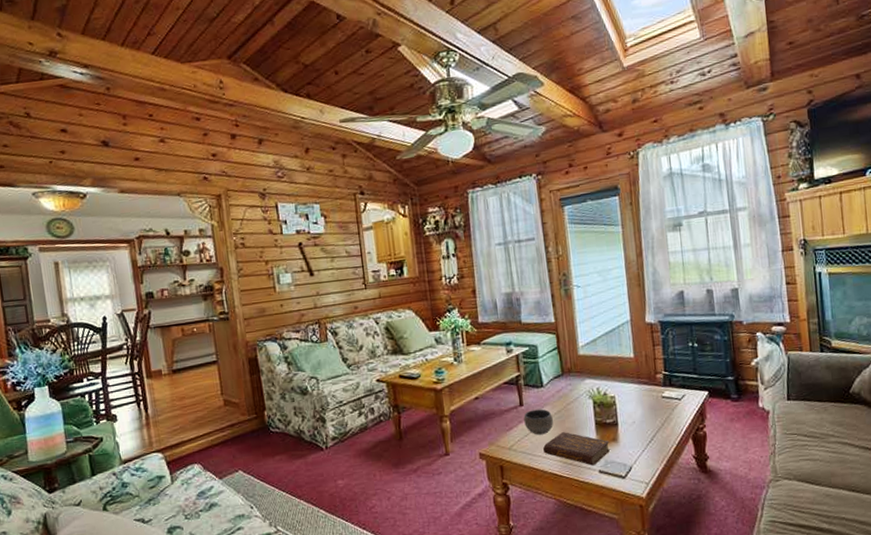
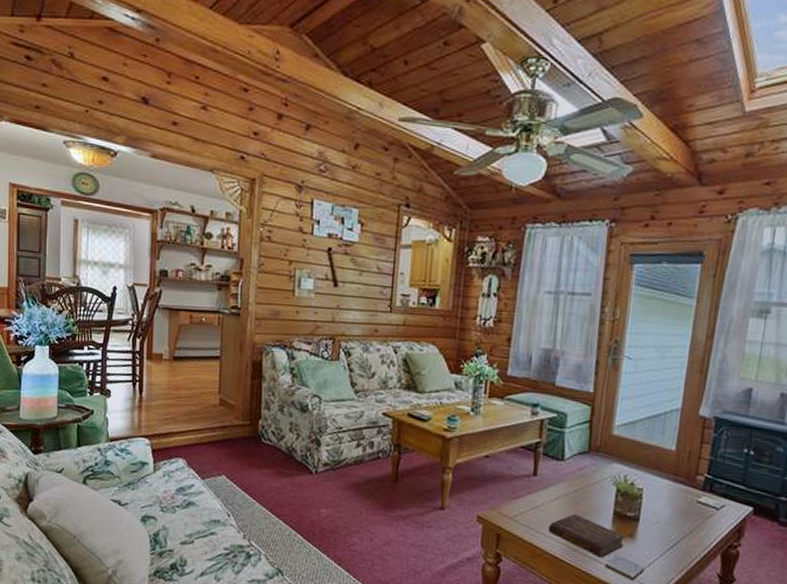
bowl: present [524,409,554,435] -> none [534,482,568,512]

